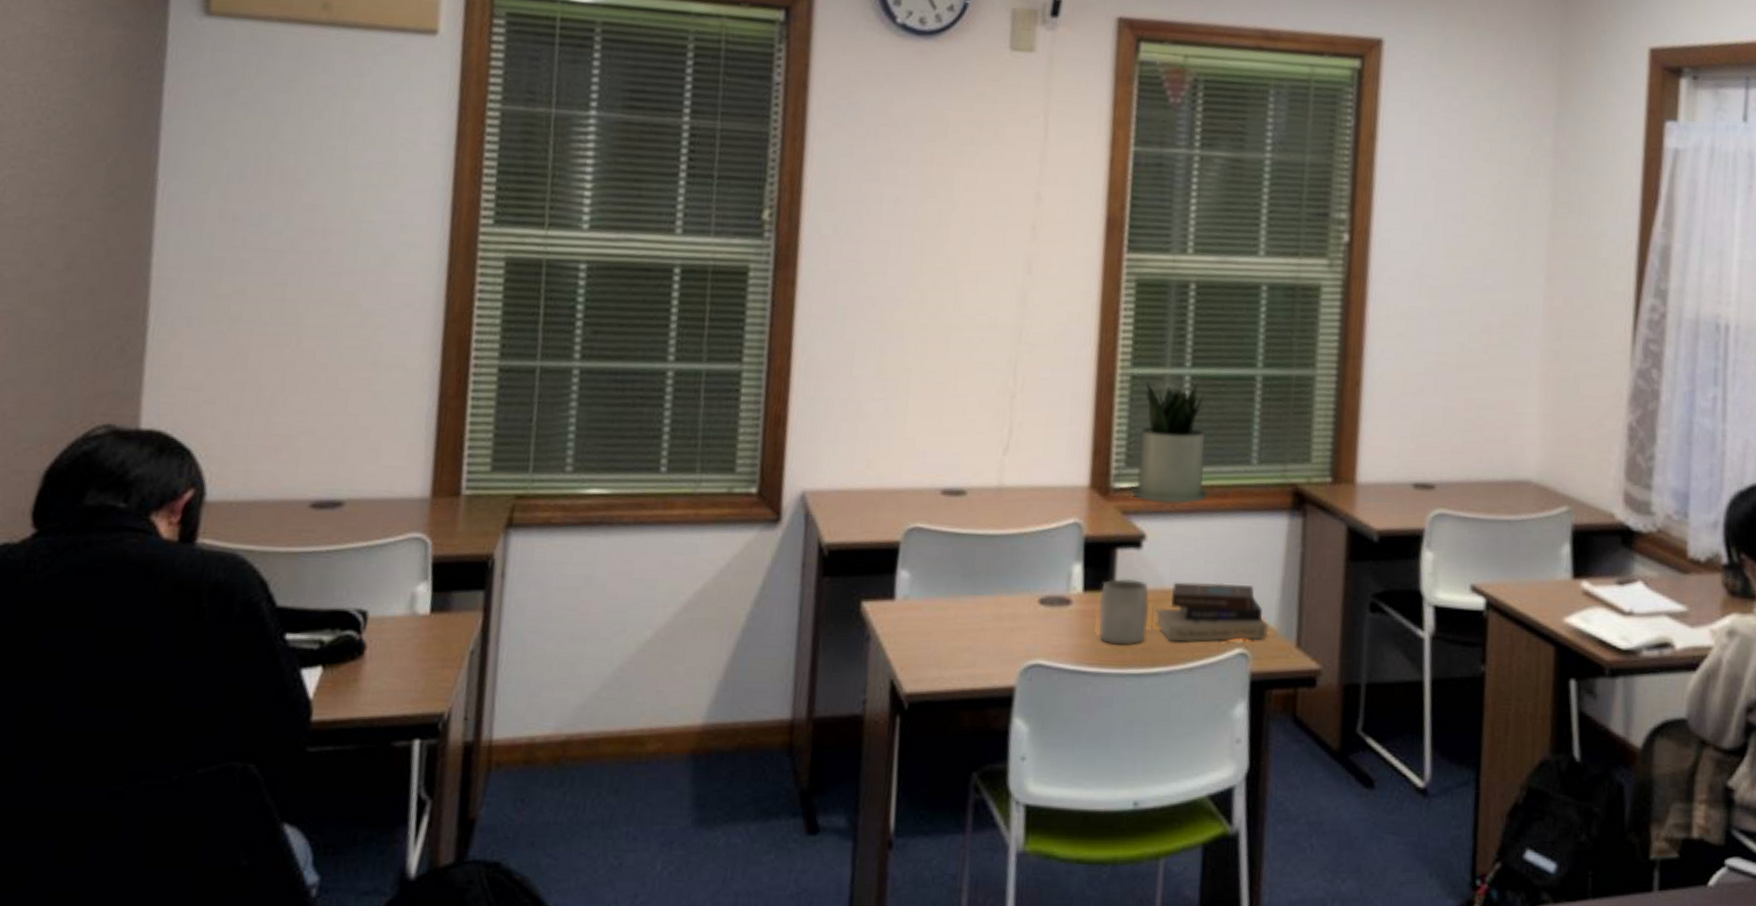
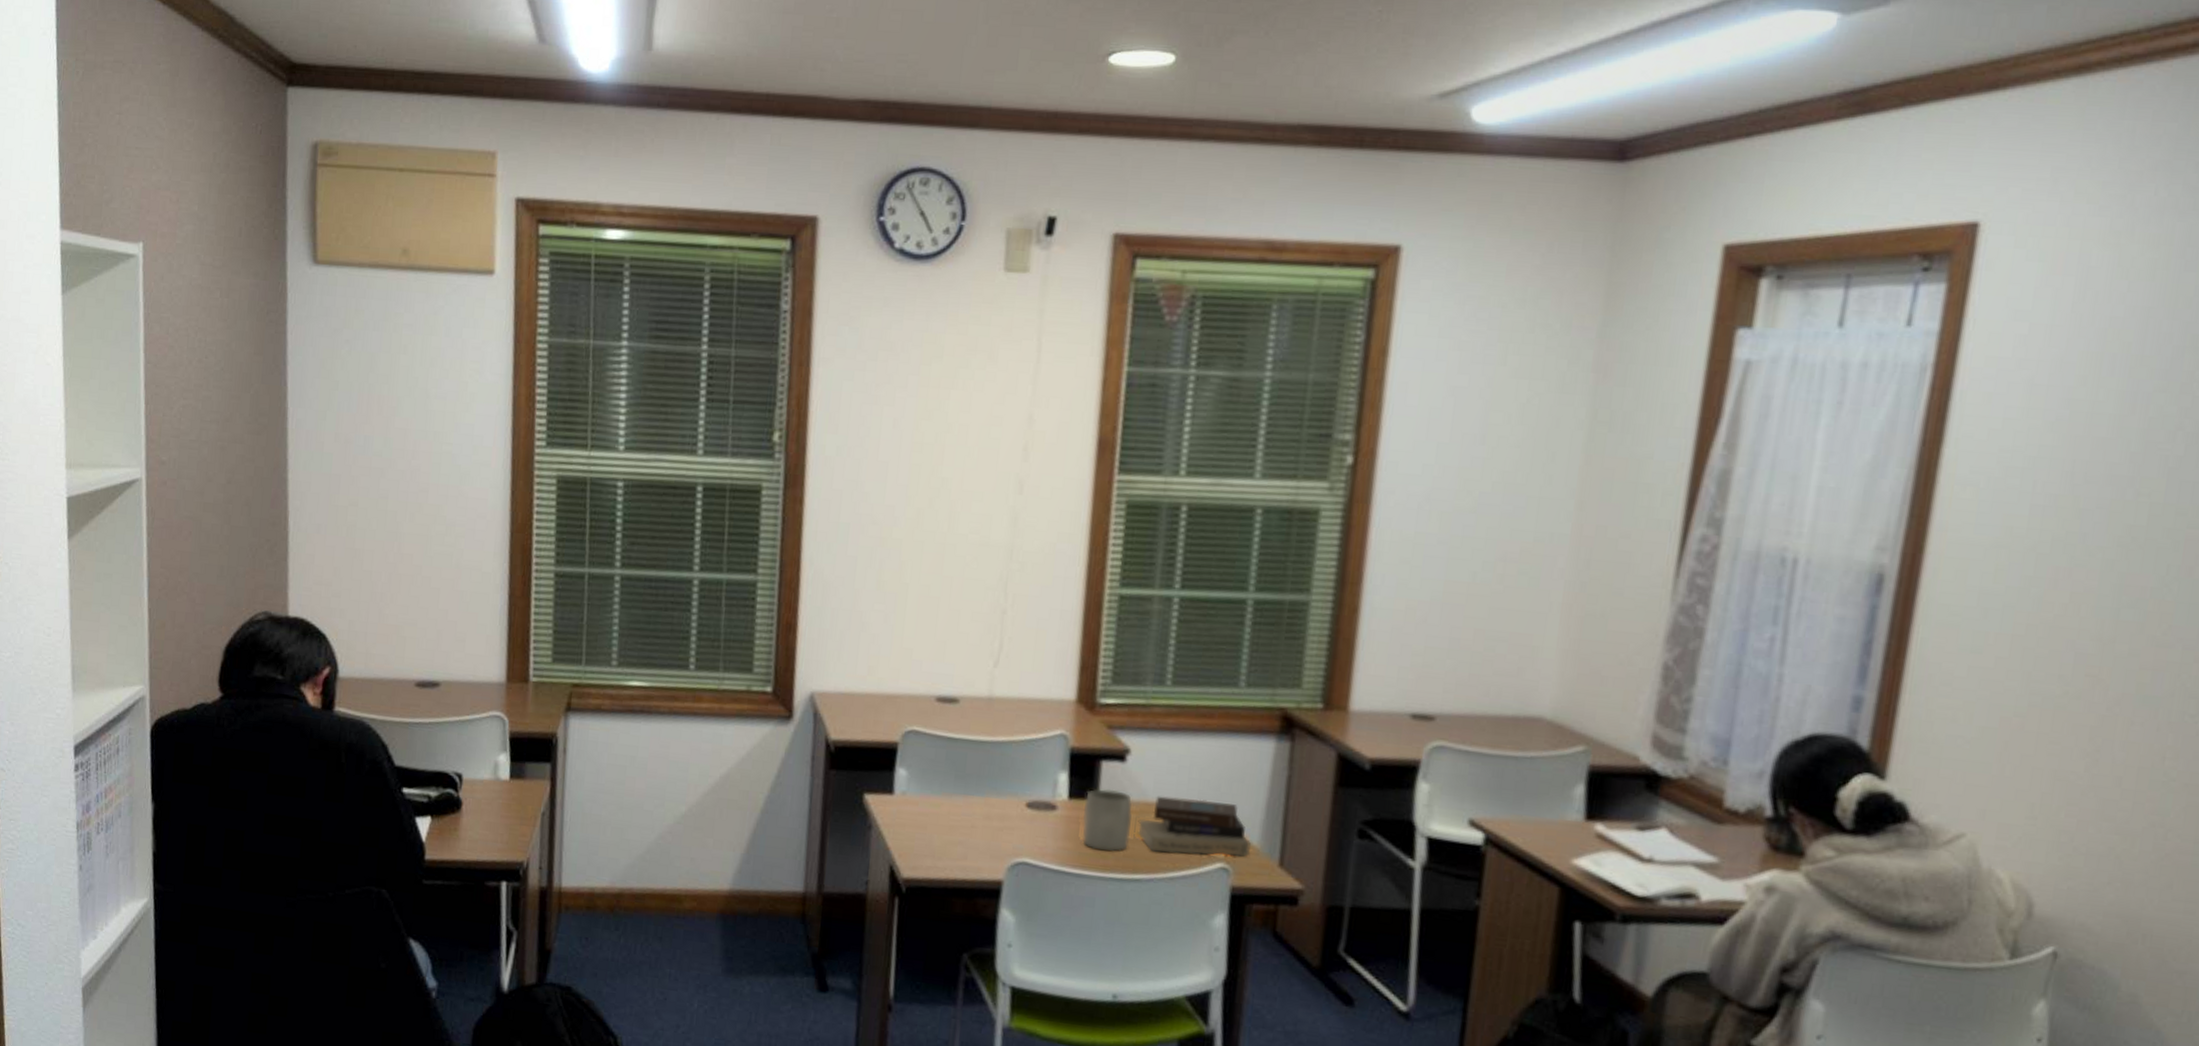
planter: present [1130,381,1210,505] -> none [1115,601,1195,722]

